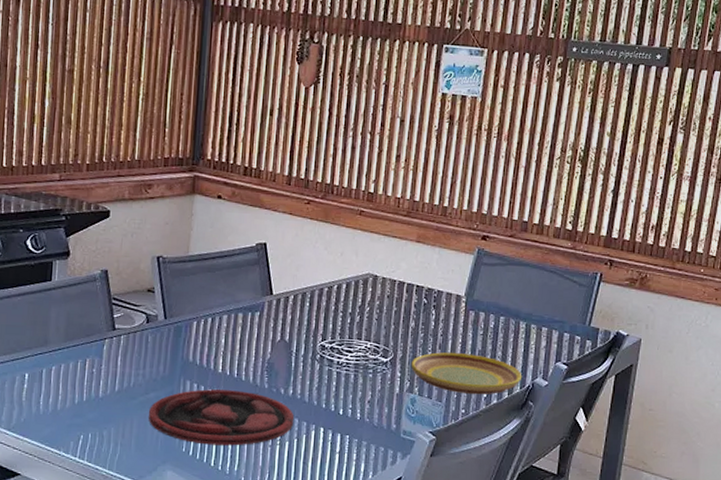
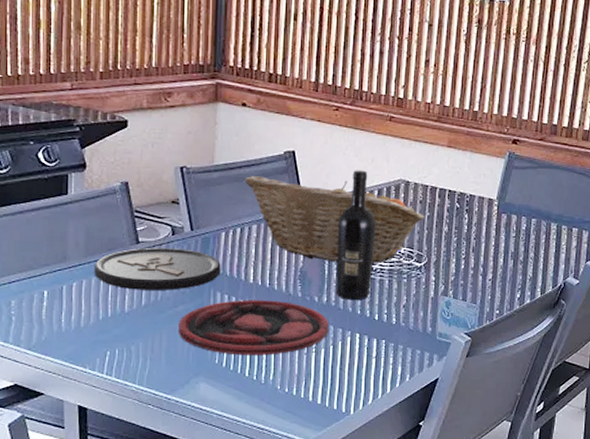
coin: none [72,335,192,377] -> present [94,248,221,290]
fruit basket: none [217,267,392,358] -> present [244,176,425,264]
wine bottle: none [301,263,343,393] -> present [336,170,376,300]
plate: present [411,352,523,395] -> none [445,255,554,296]

